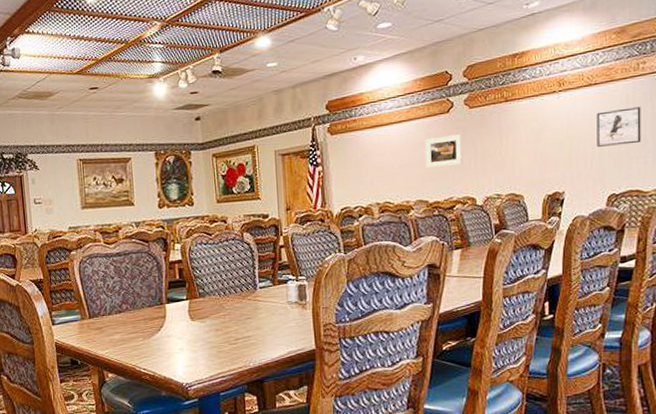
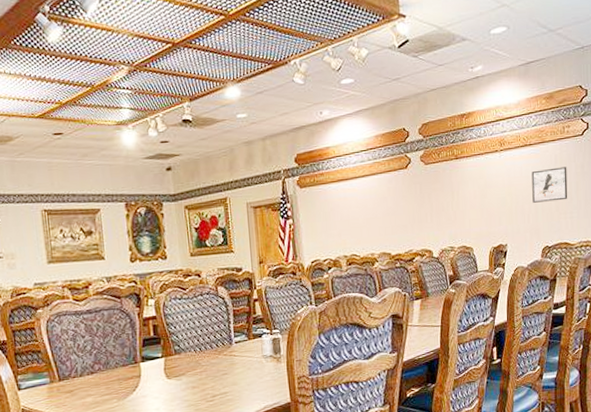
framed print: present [424,134,463,168] -> none [386,189,421,221]

